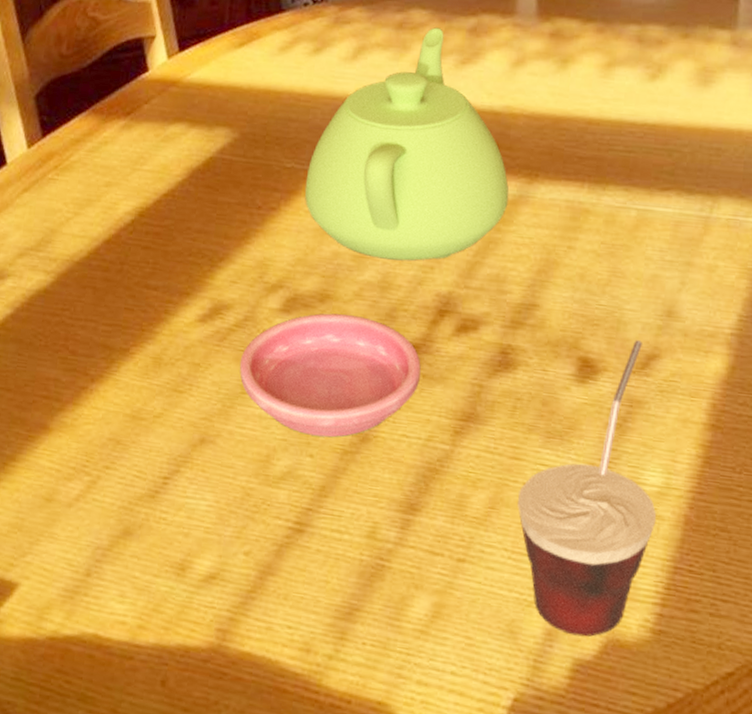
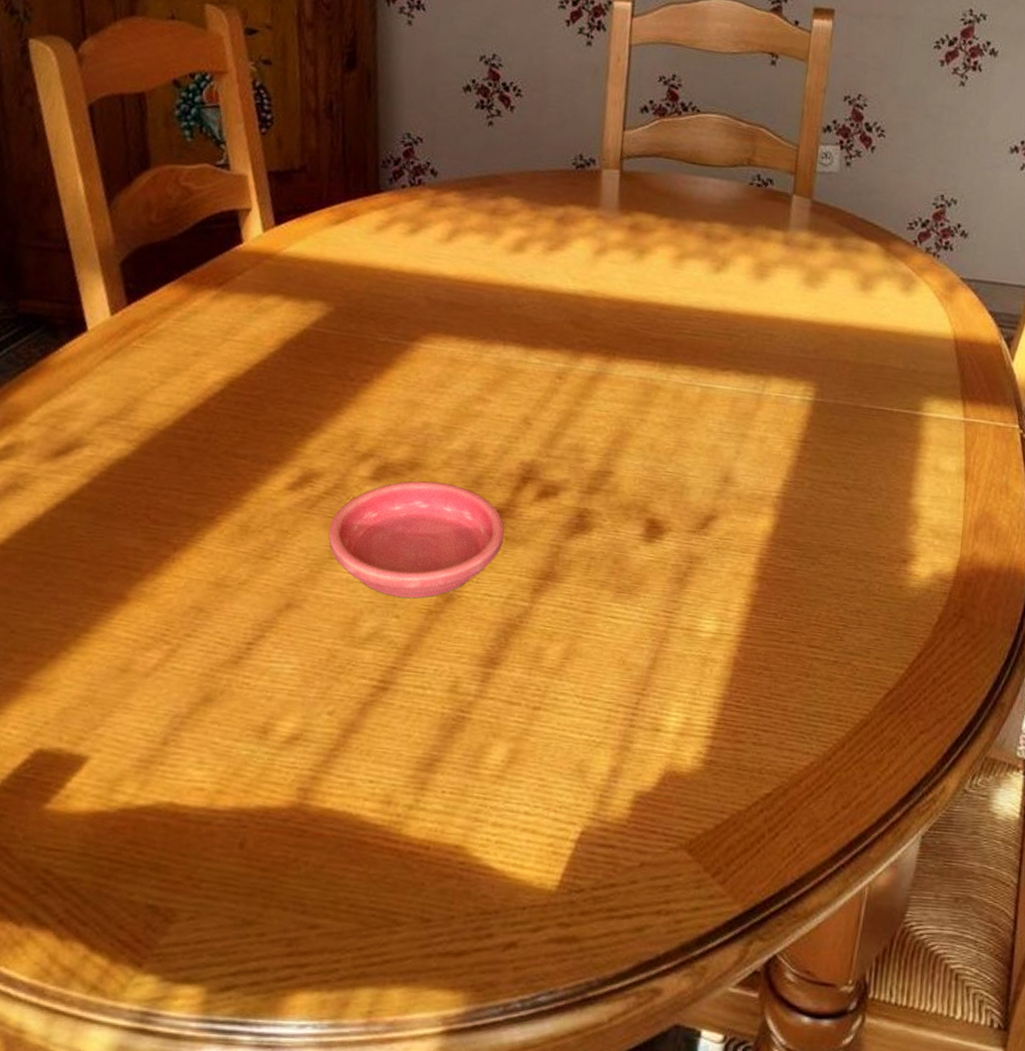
teapot: present [304,27,509,261] -> none [397,215,589,432]
cup: present [517,340,657,637] -> none [589,503,711,771]

